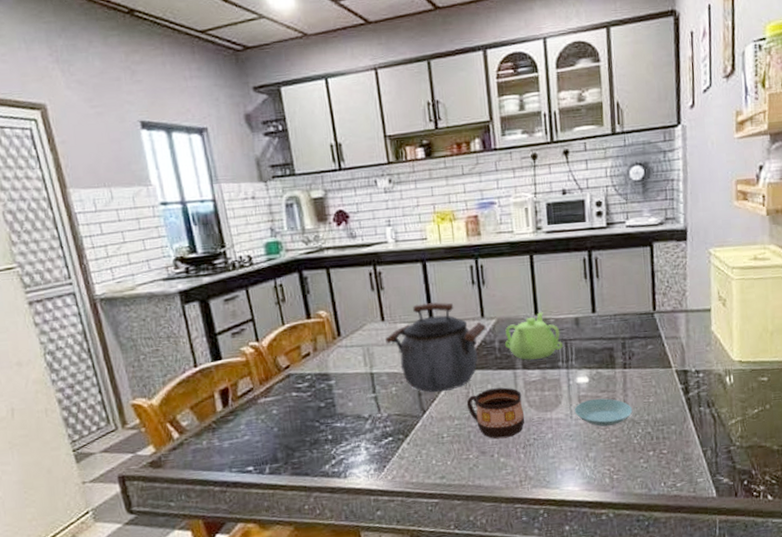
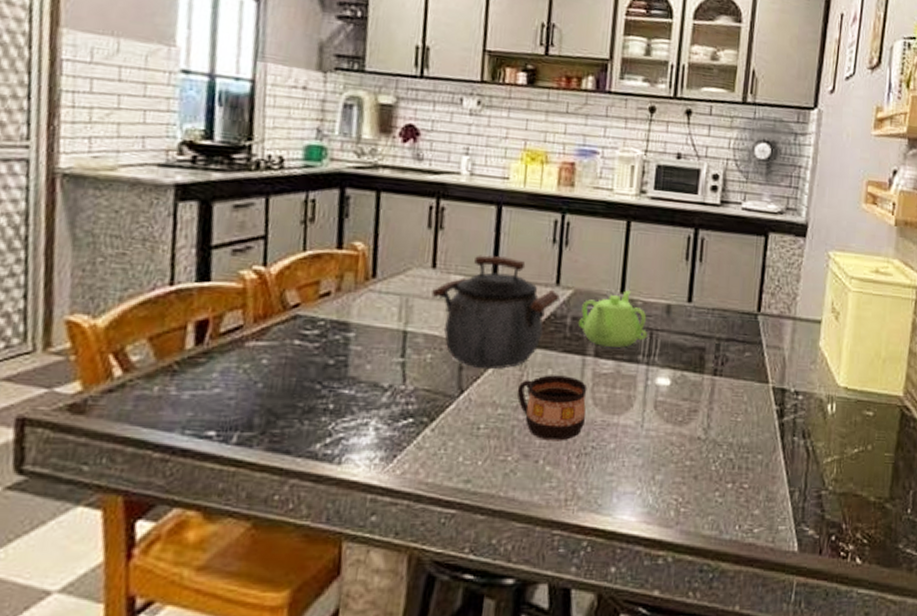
saucer: present [574,398,633,427] -> none [647,407,716,445]

